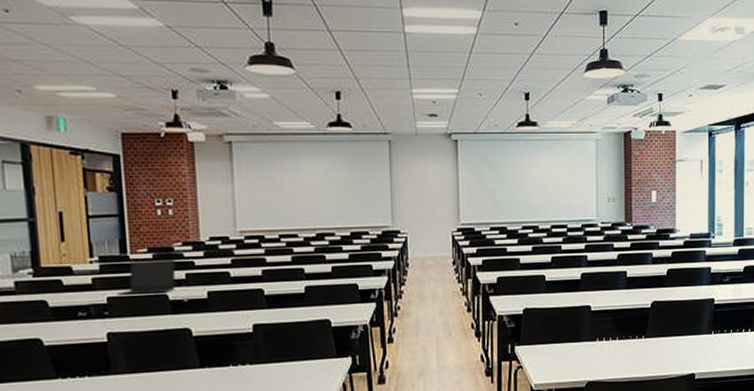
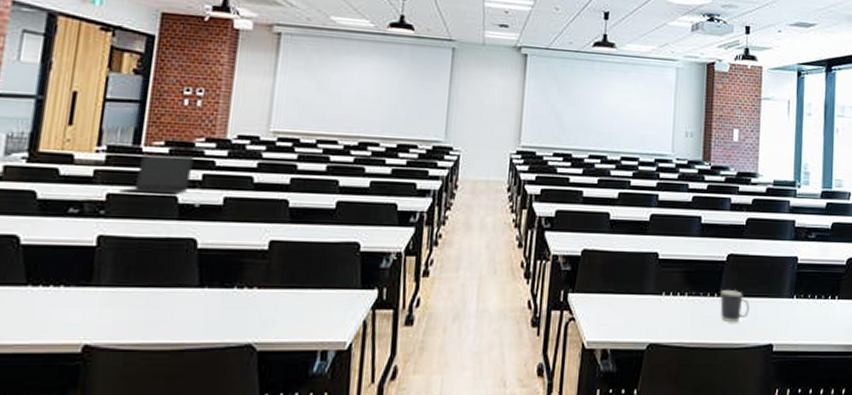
mug: none [647,331,673,358] -> present [720,290,750,322]

